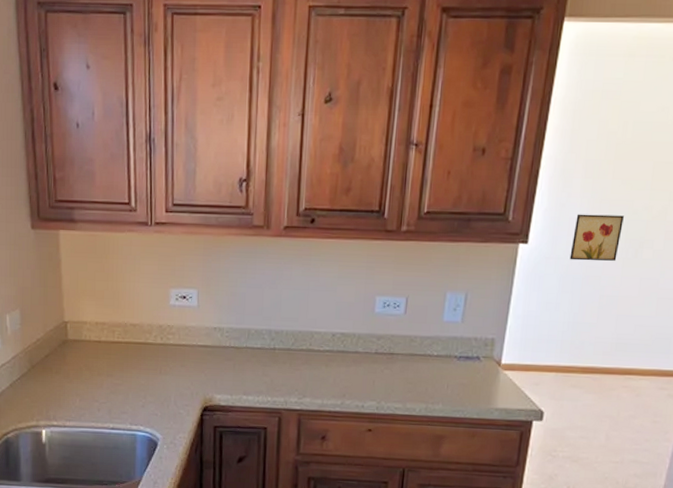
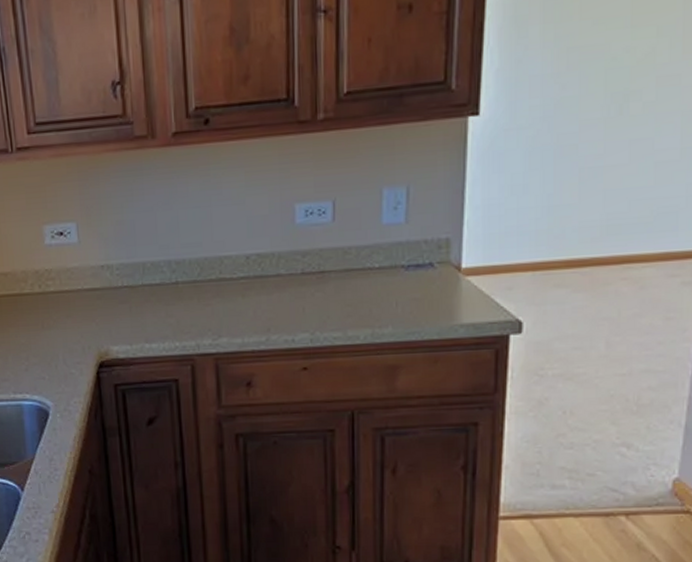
wall art: present [569,214,624,261] -> none [535,64,600,129]

